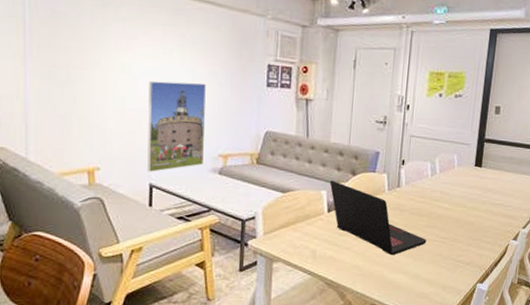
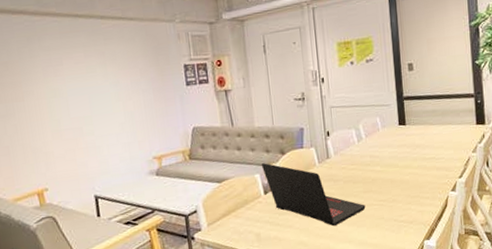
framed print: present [147,80,206,172] -> none [79,93,141,185]

